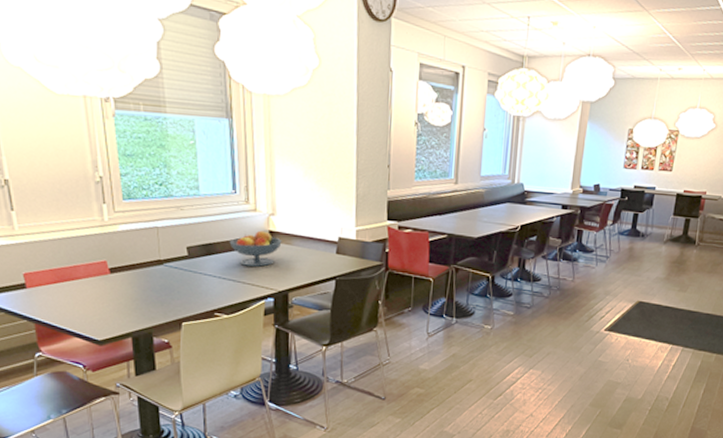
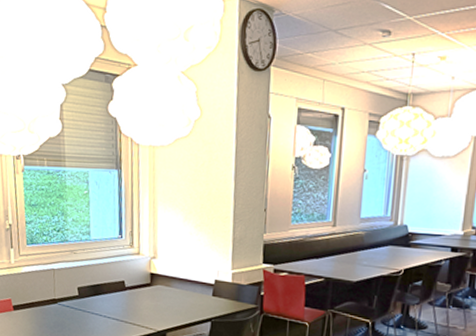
fruit bowl: present [229,230,282,267] -> none [114,273,162,307]

